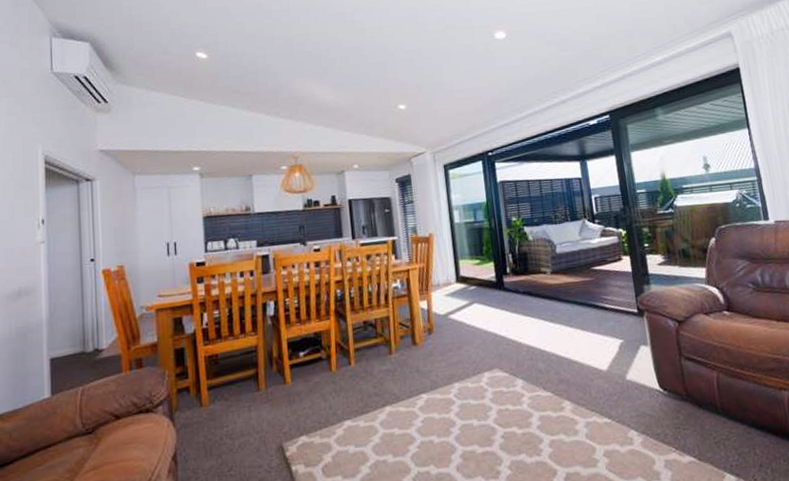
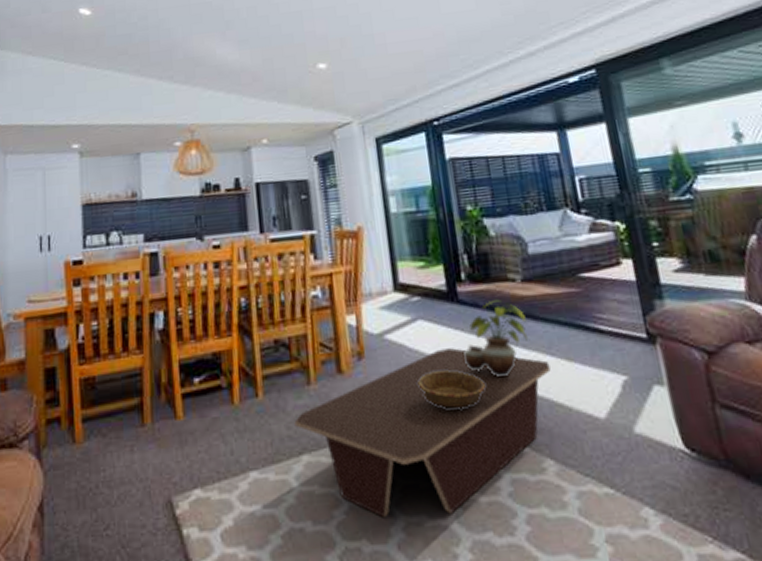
coffee table: none [379,323,570,449] -> present [294,348,551,518]
decorative bowl: none [473,340,523,369] -> present [417,370,486,410]
potted plant: none [508,287,555,344] -> present [464,299,529,378]

